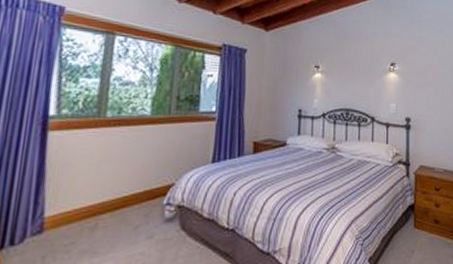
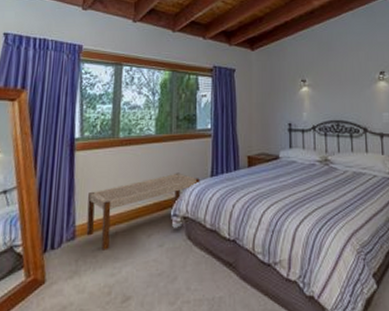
bench: none [57,158,200,245] -> present [86,172,200,250]

